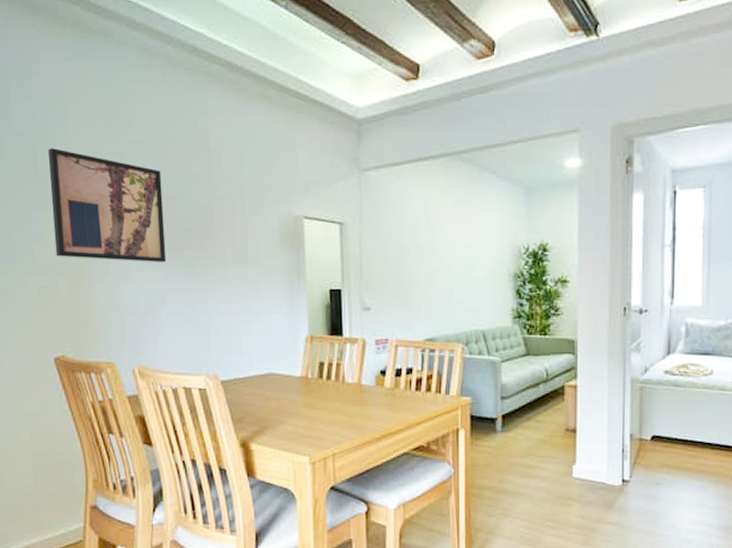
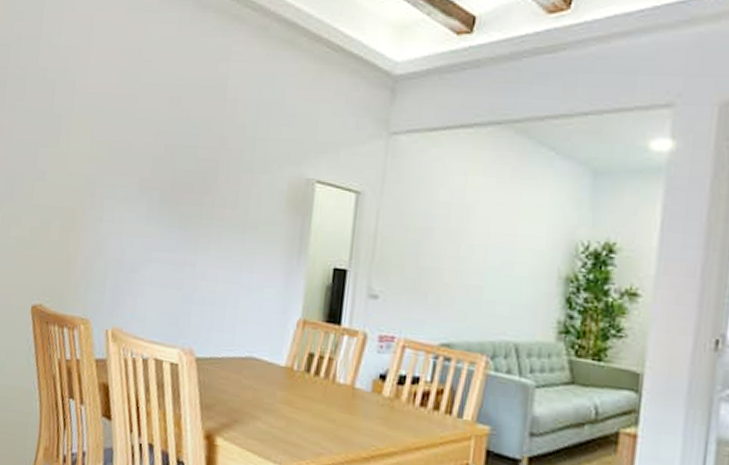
wall art: present [47,148,167,263] -> none [53,86,172,217]

